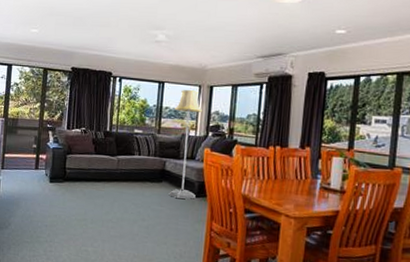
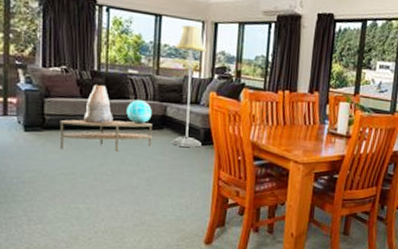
coffee table: none [76,172,153,202] -> present [59,119,153,152]
decorative urn: none [96,143,120,177] -> present [83,85,113,124]
decorative globe: none [131,156,153,177] -> present [126,100,152,124]

